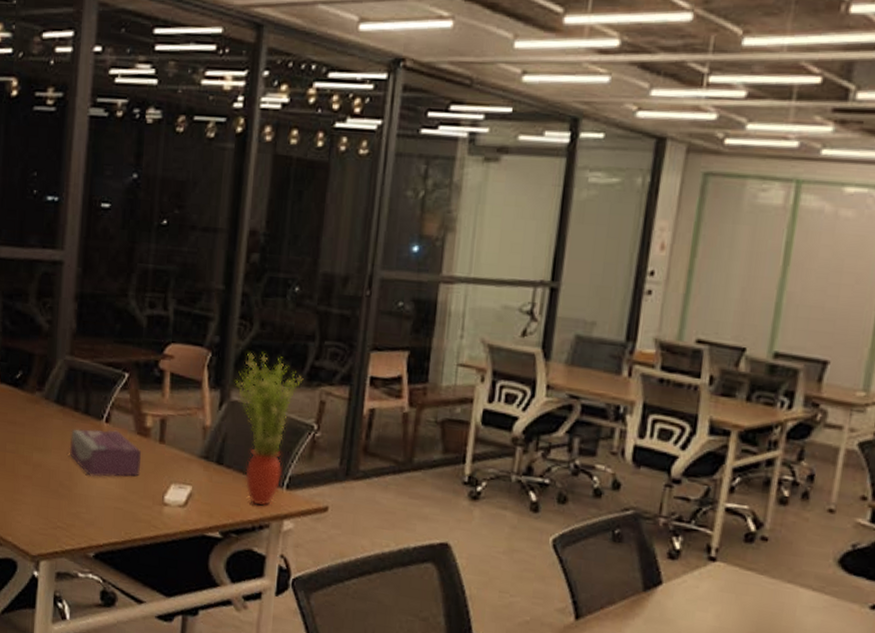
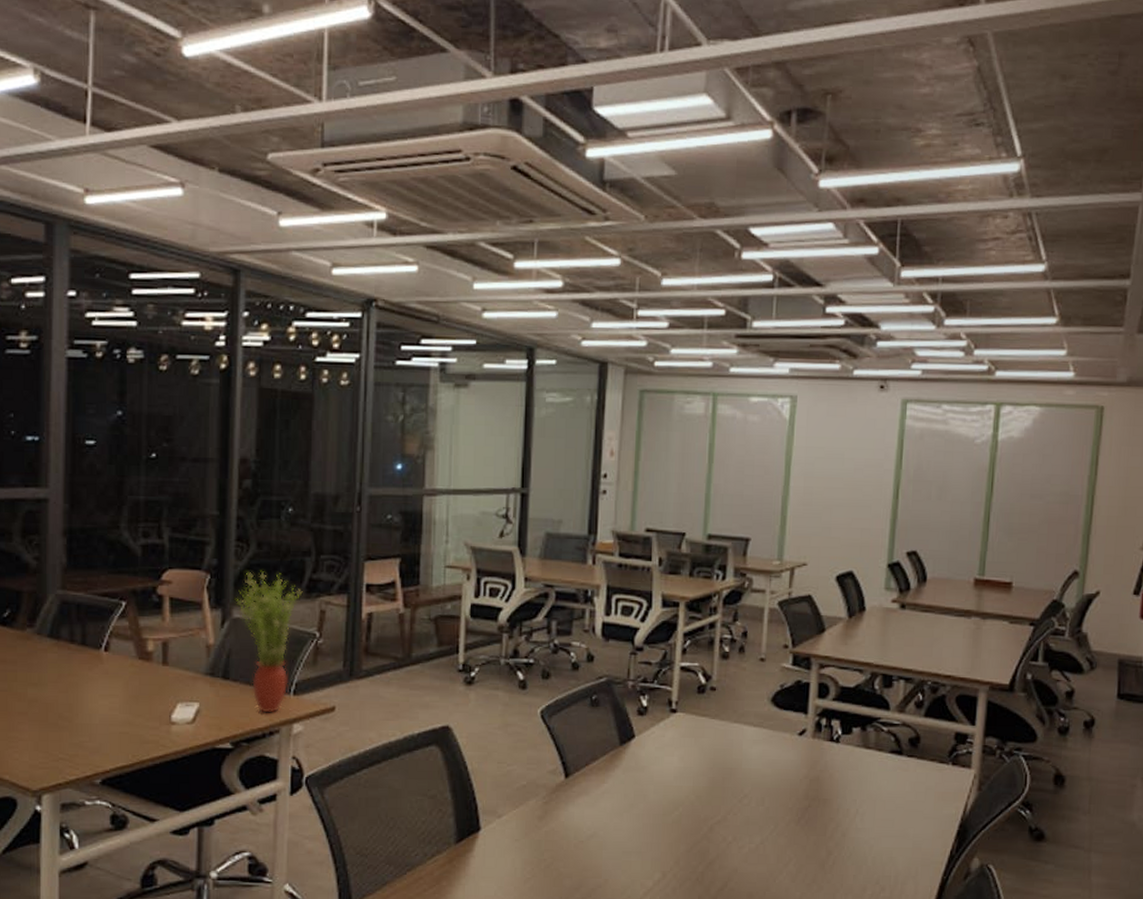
tissue box: present [69,428,142,478] -> none [67,658,145,705]

